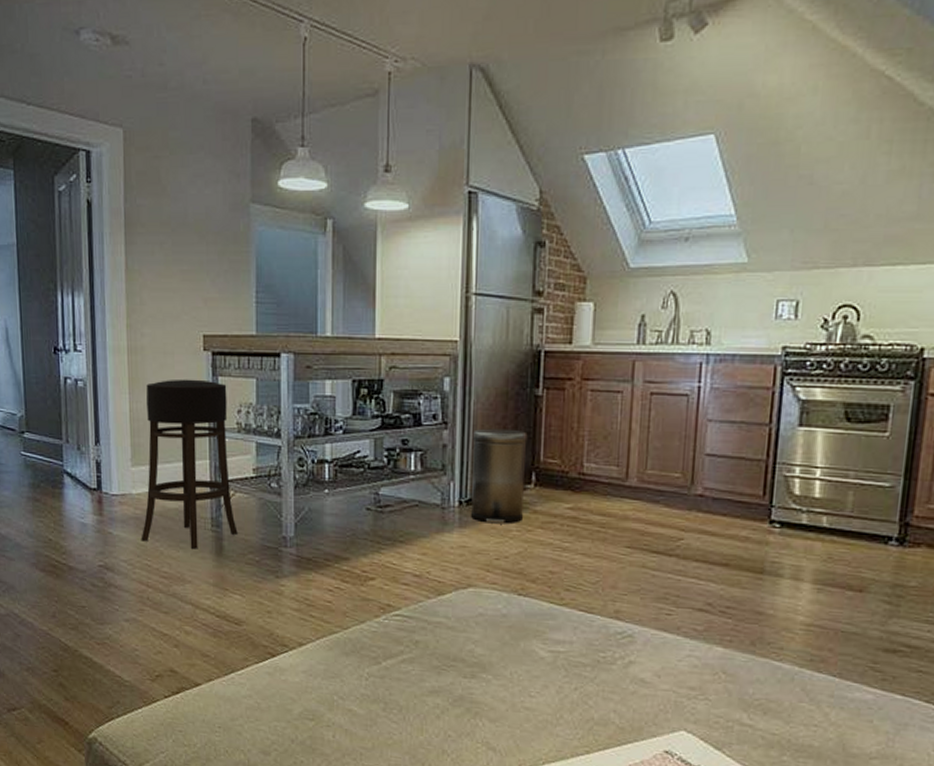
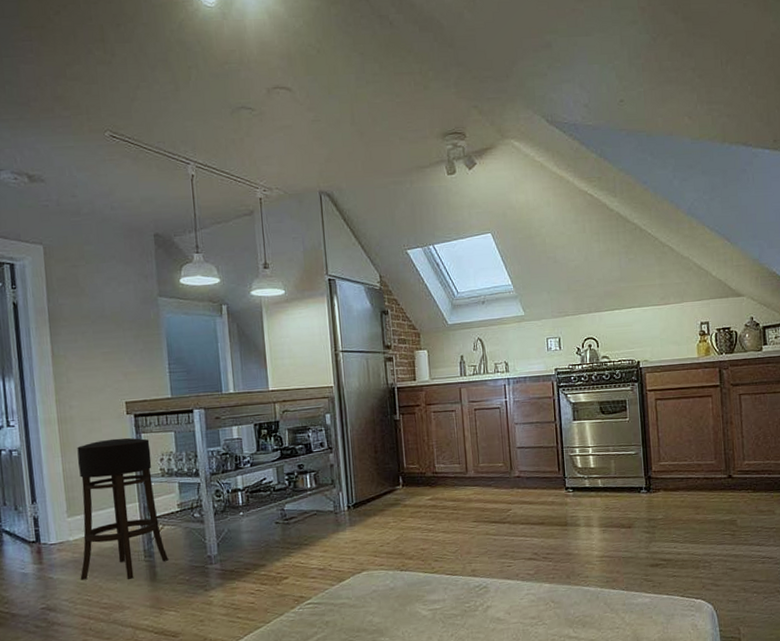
pedal bin: present [471,428,528,524] -> none [352,446,397,520]

